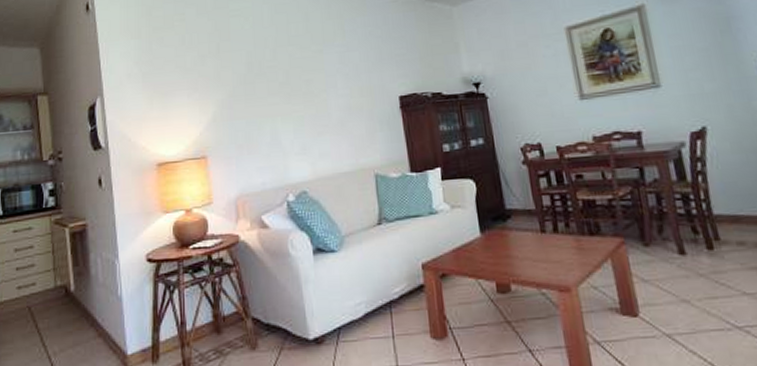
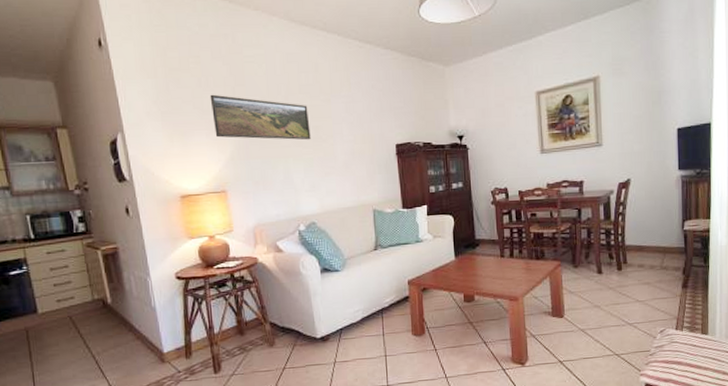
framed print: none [193,51,301,98] -> present [210,94,311,140]

